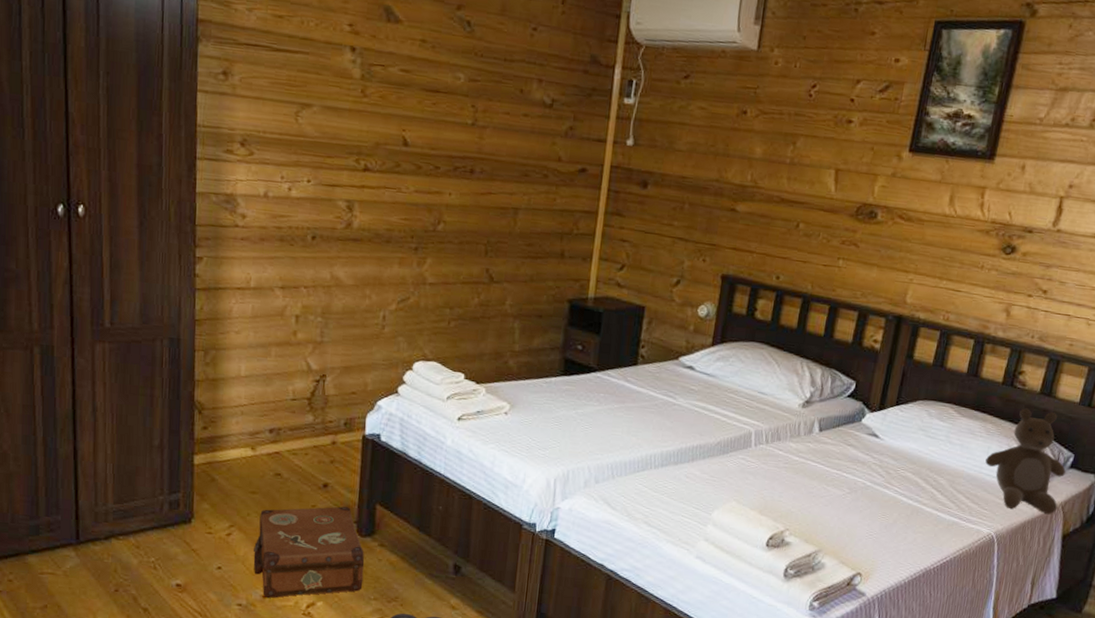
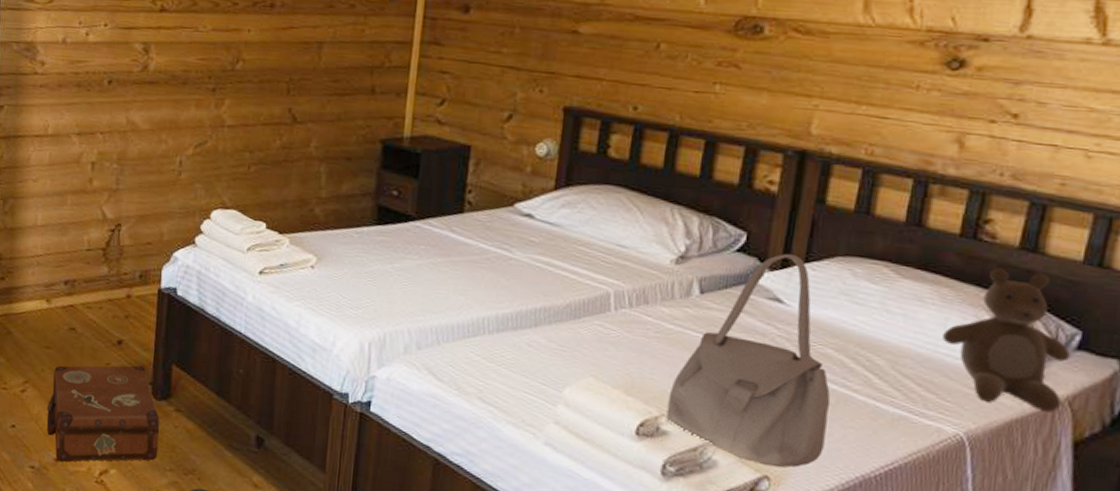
handbag: none [789,398,908,566] -> present [666,253,831,468]

